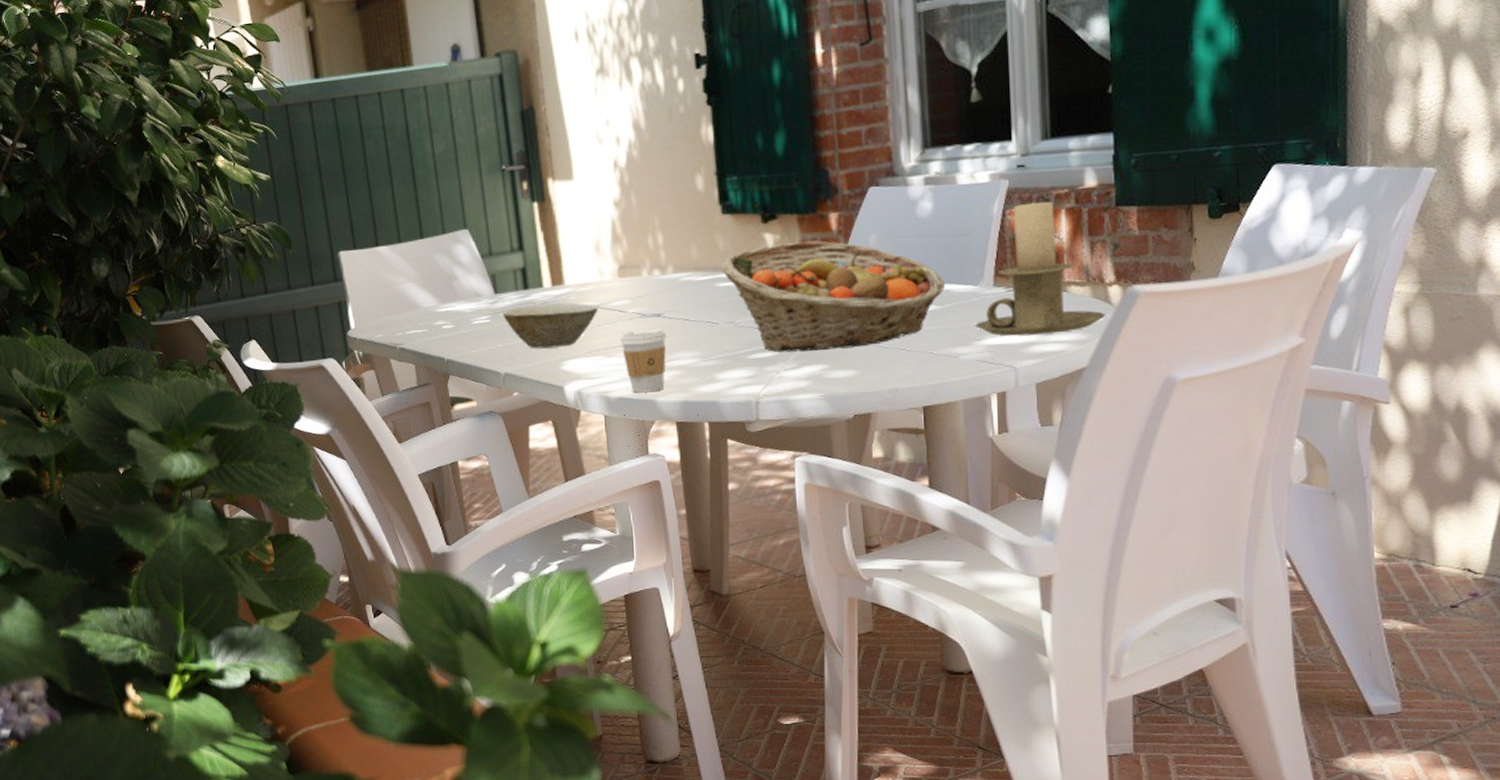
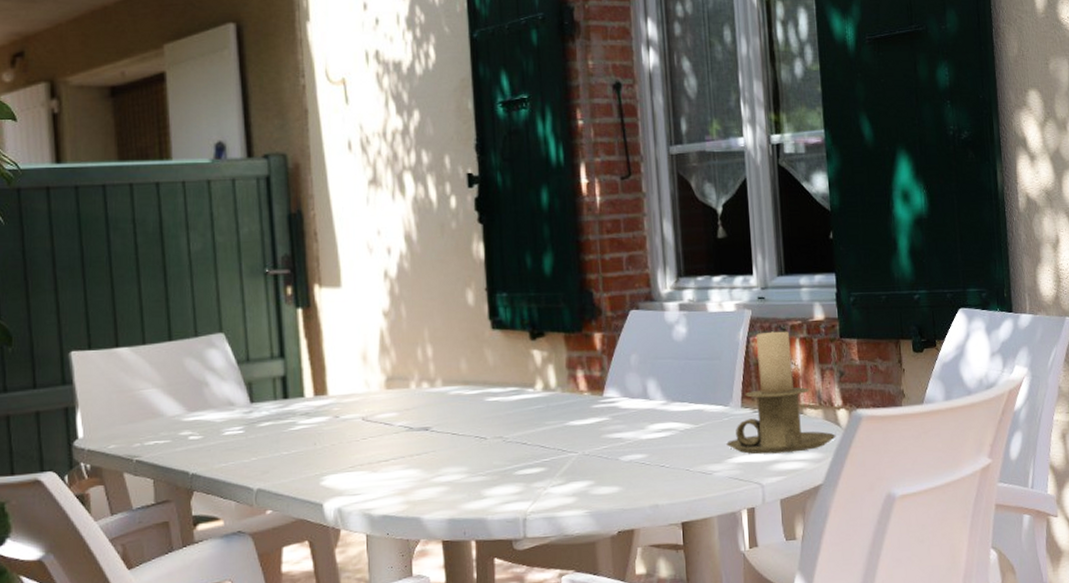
bowl: present [503,302,599,349] -> none [258,414,364,463]
coffee cup: present [620,329,666,393] -> none [385,443,434,511]
fruit basket: present [721,240,945,353] -> none [490,358,699,469]

